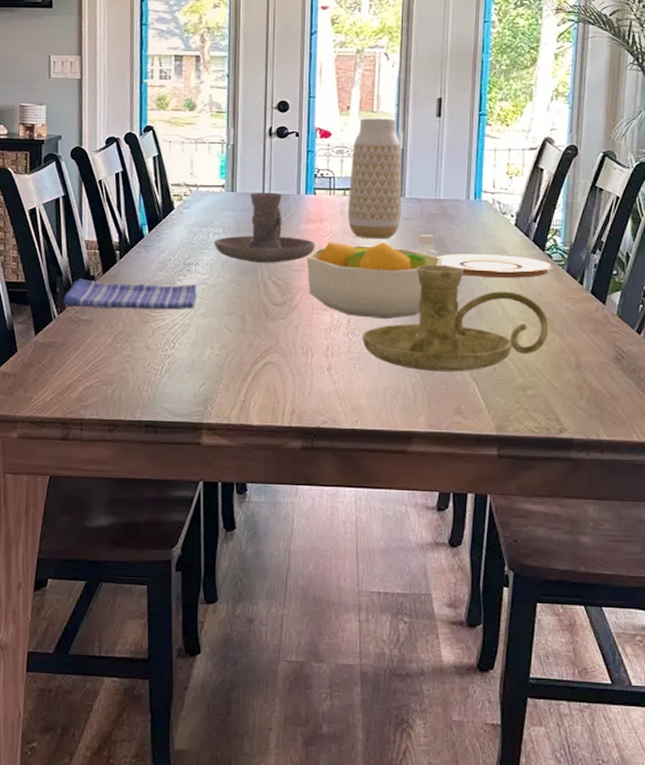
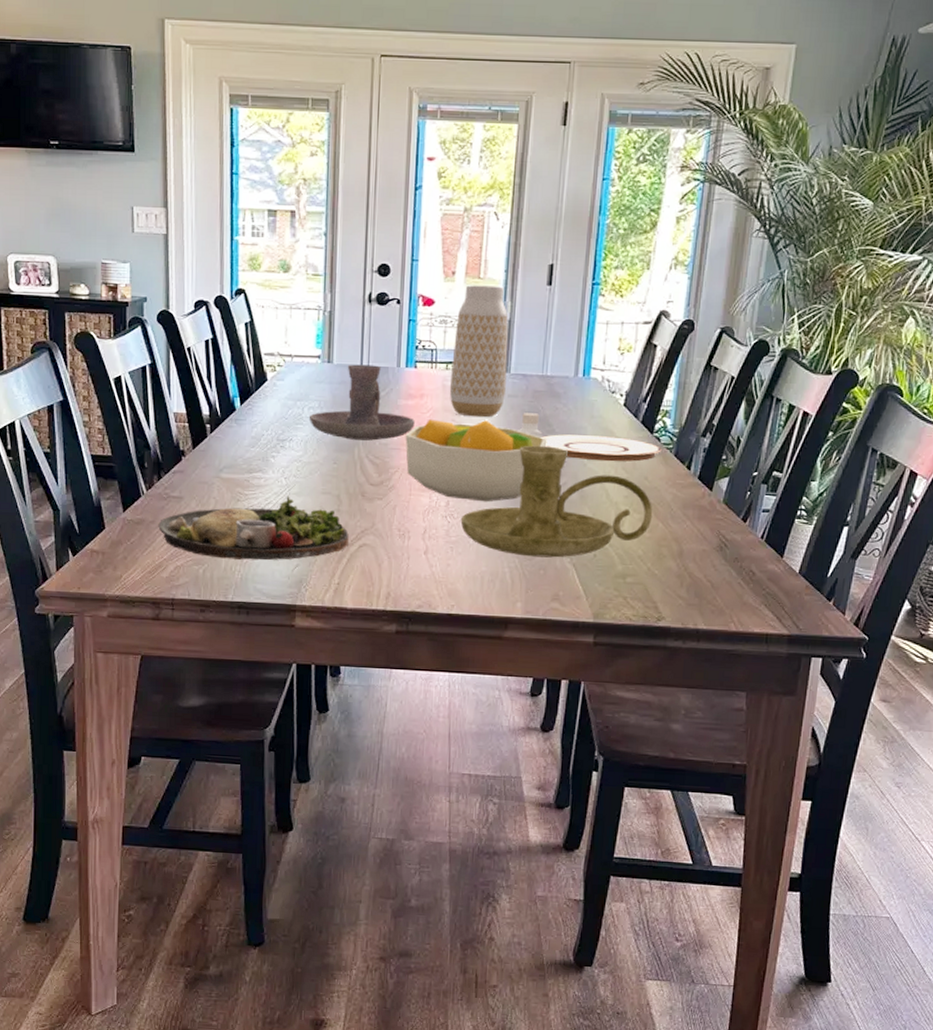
dish towel: present [63,278,197,310] -> none [152,453,291,488]
dinner plate: none [68,317,254,380] -> present [158,496,349,560]

